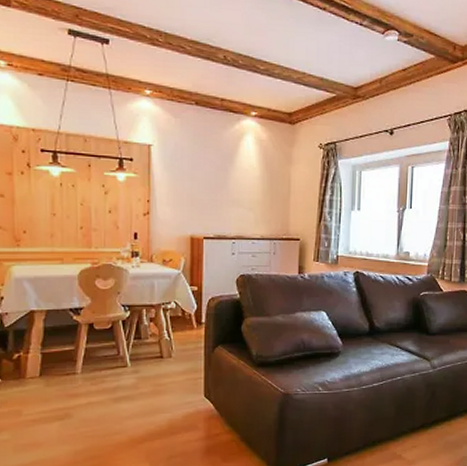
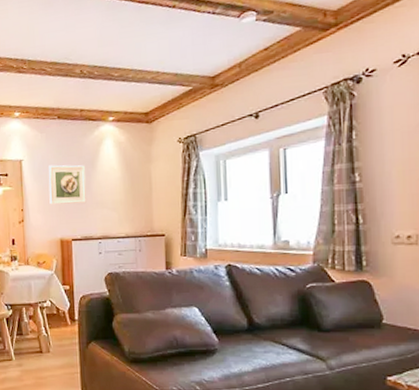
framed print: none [181,154,223,201] -> present [48,165,86,205]

